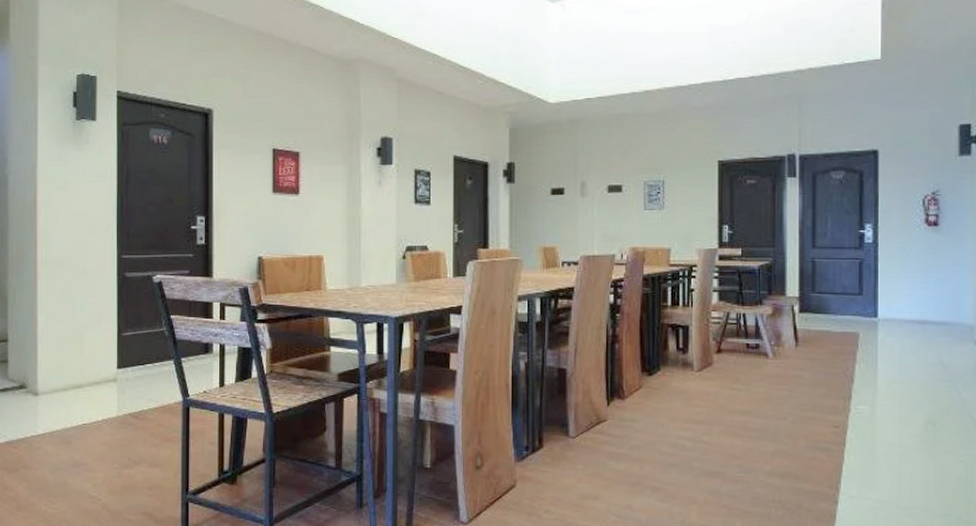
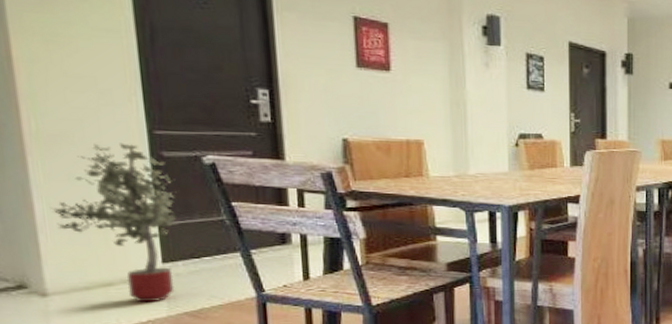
potted tree: none [48,266,133,404] -> present [51,143,177,303]

